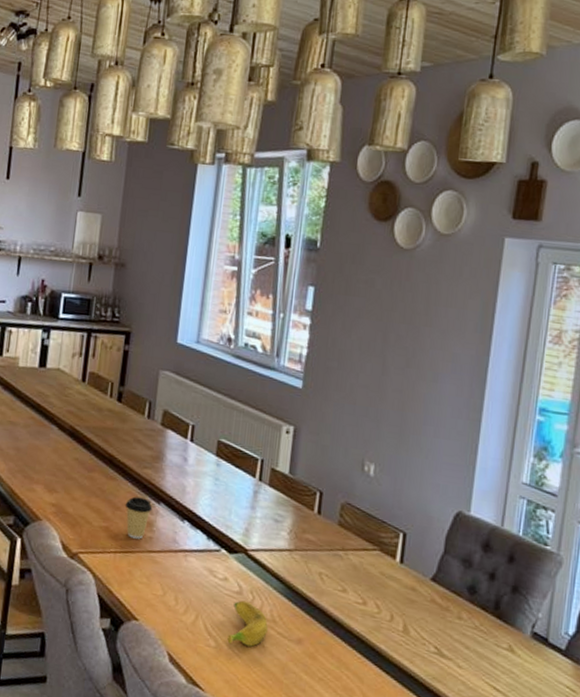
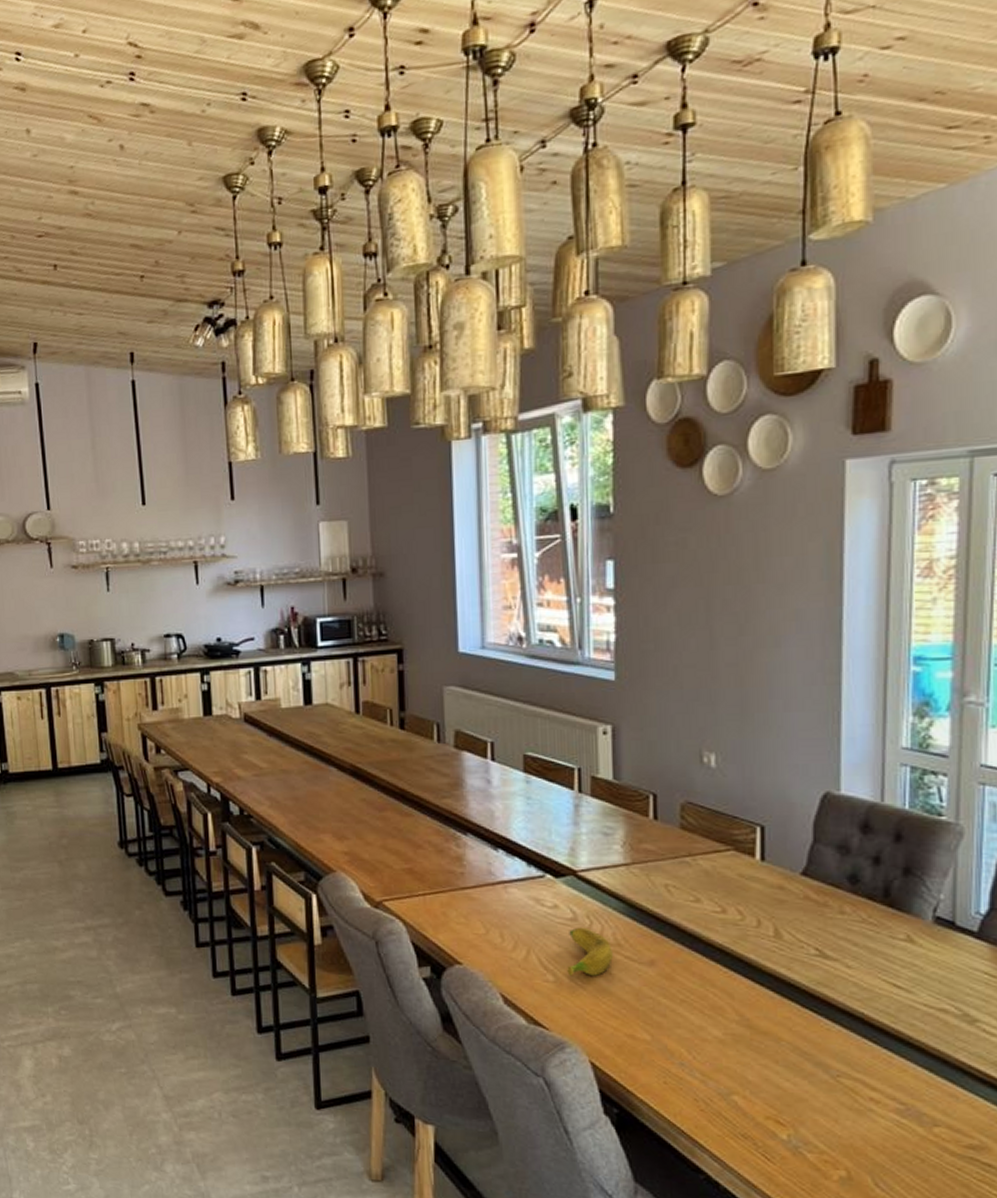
coffee cup: present [125,496,153,539] -> none [427,831,459,877]

